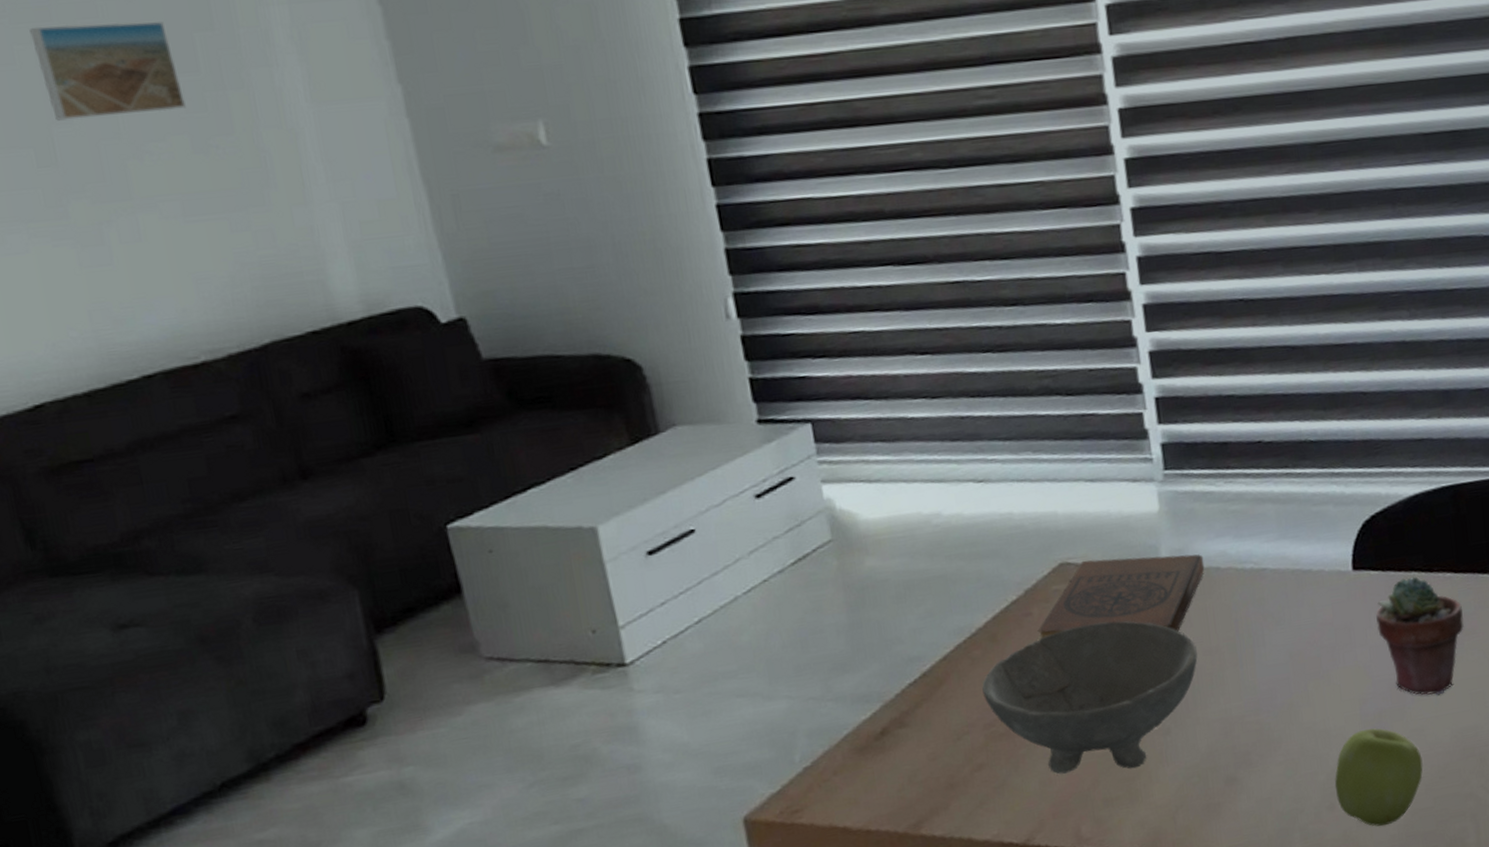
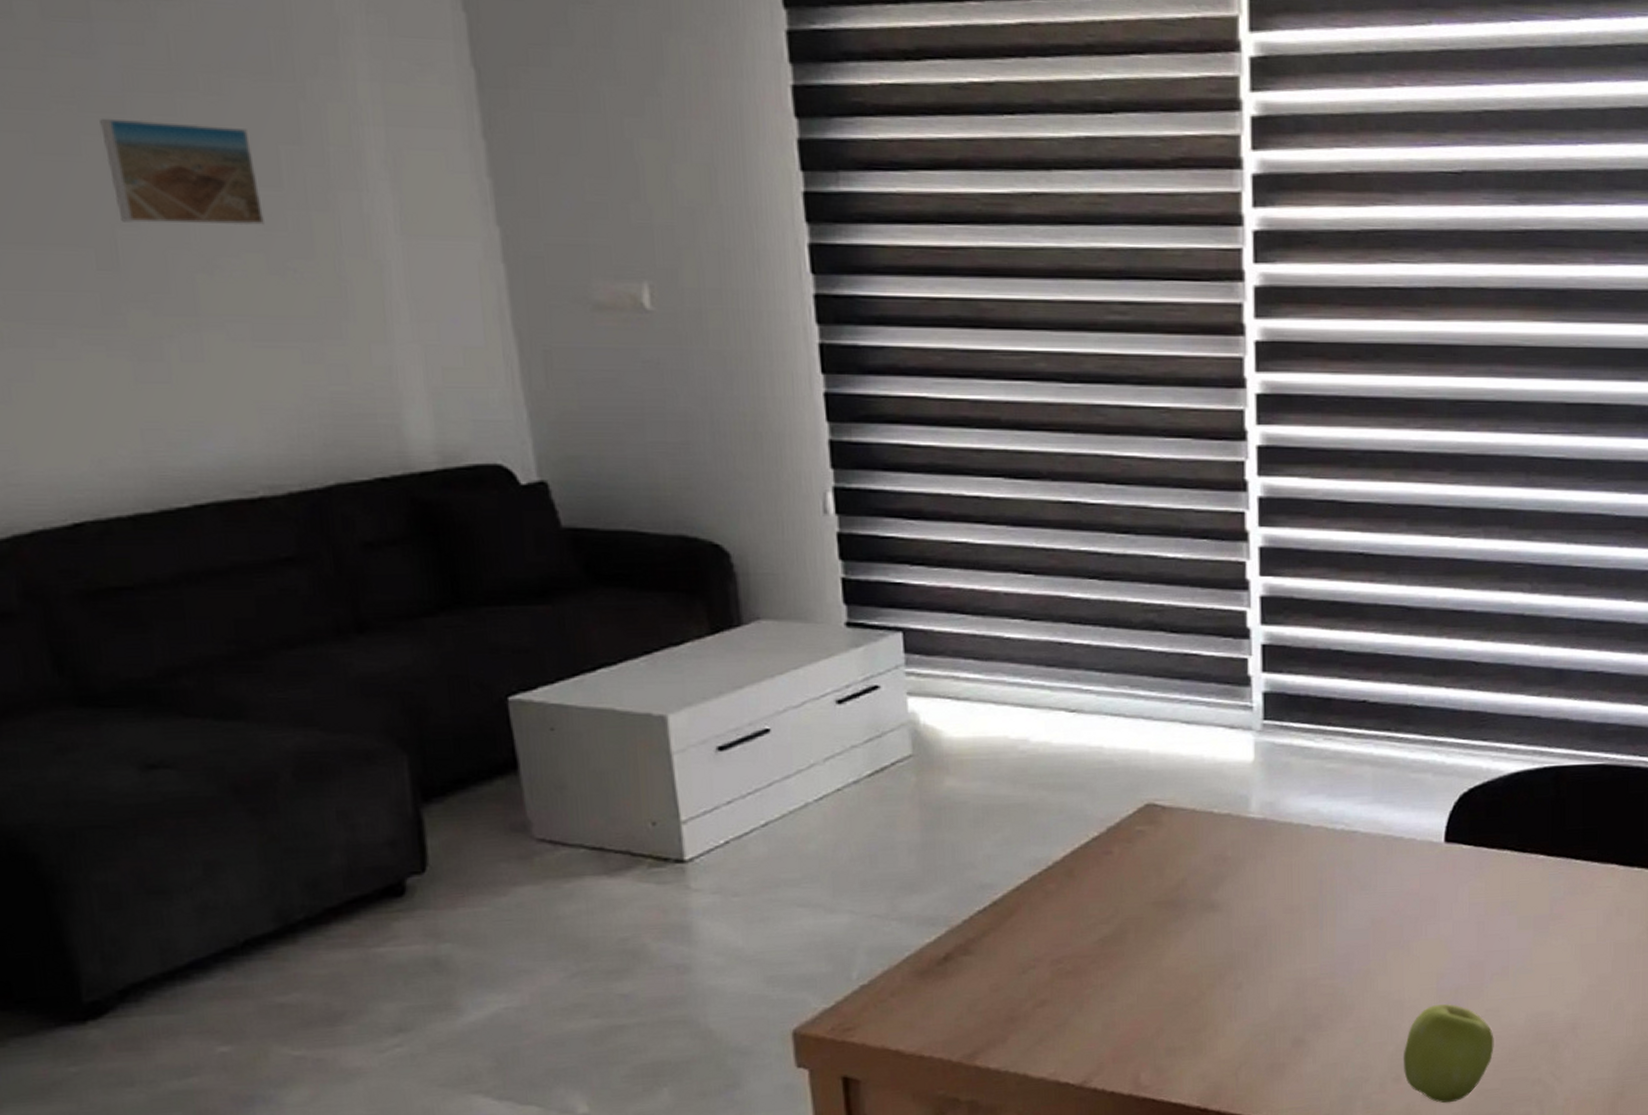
bowl: present [982,621,1198,774] -> none [1053,868,1277,1021]
book: present [1037,554,1205,639] -> none [1116,803,1295,887]
potted succulent: present [1376,576,1464,696] -> none [1464,855,1551,978]

